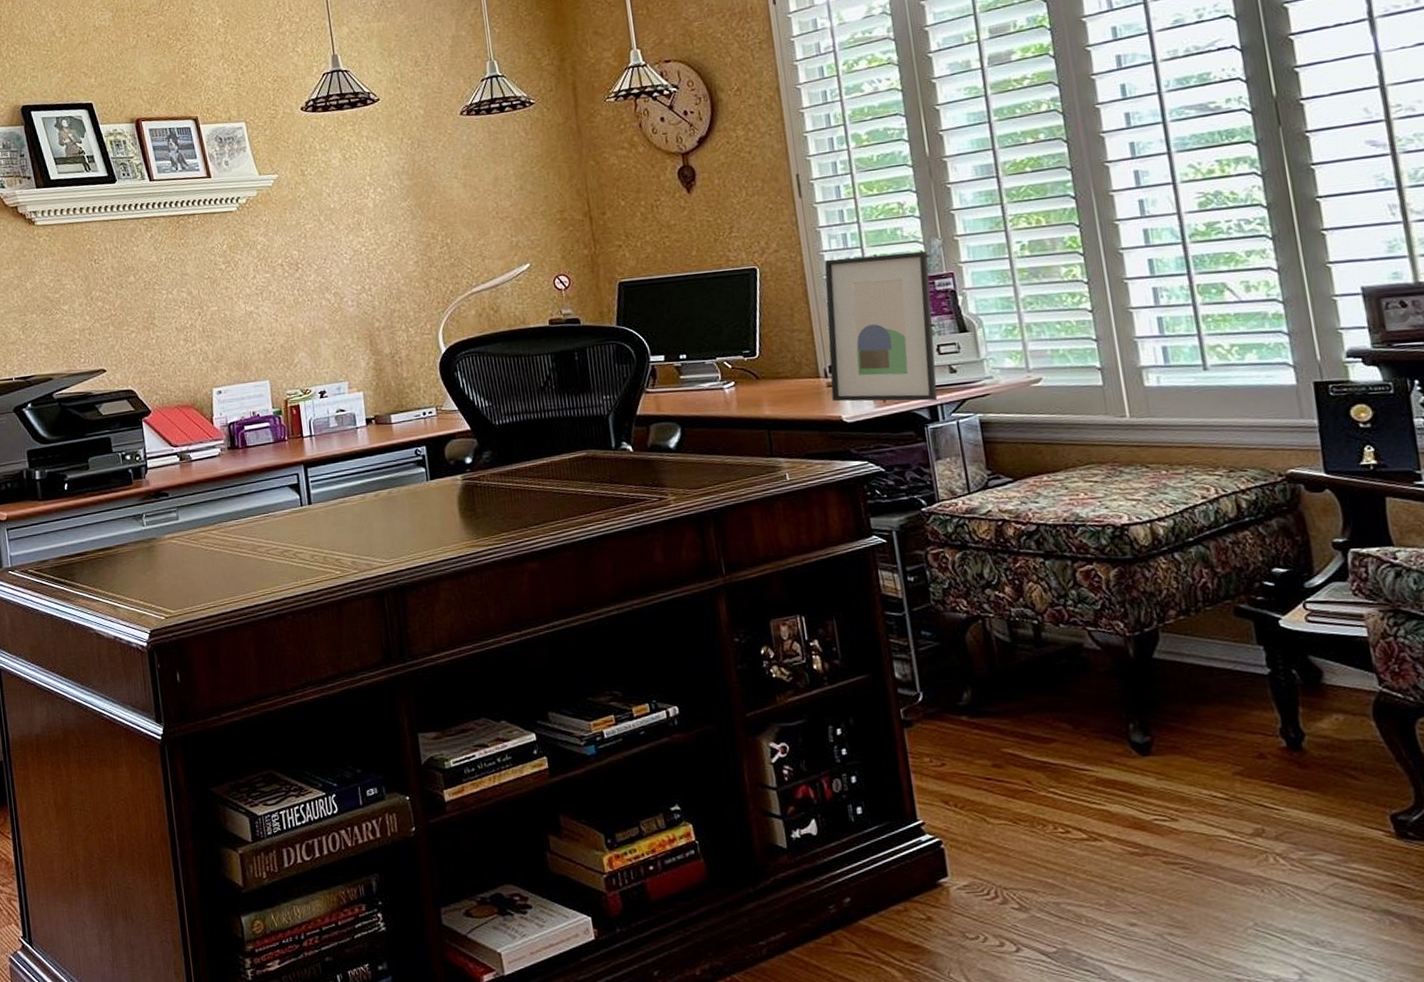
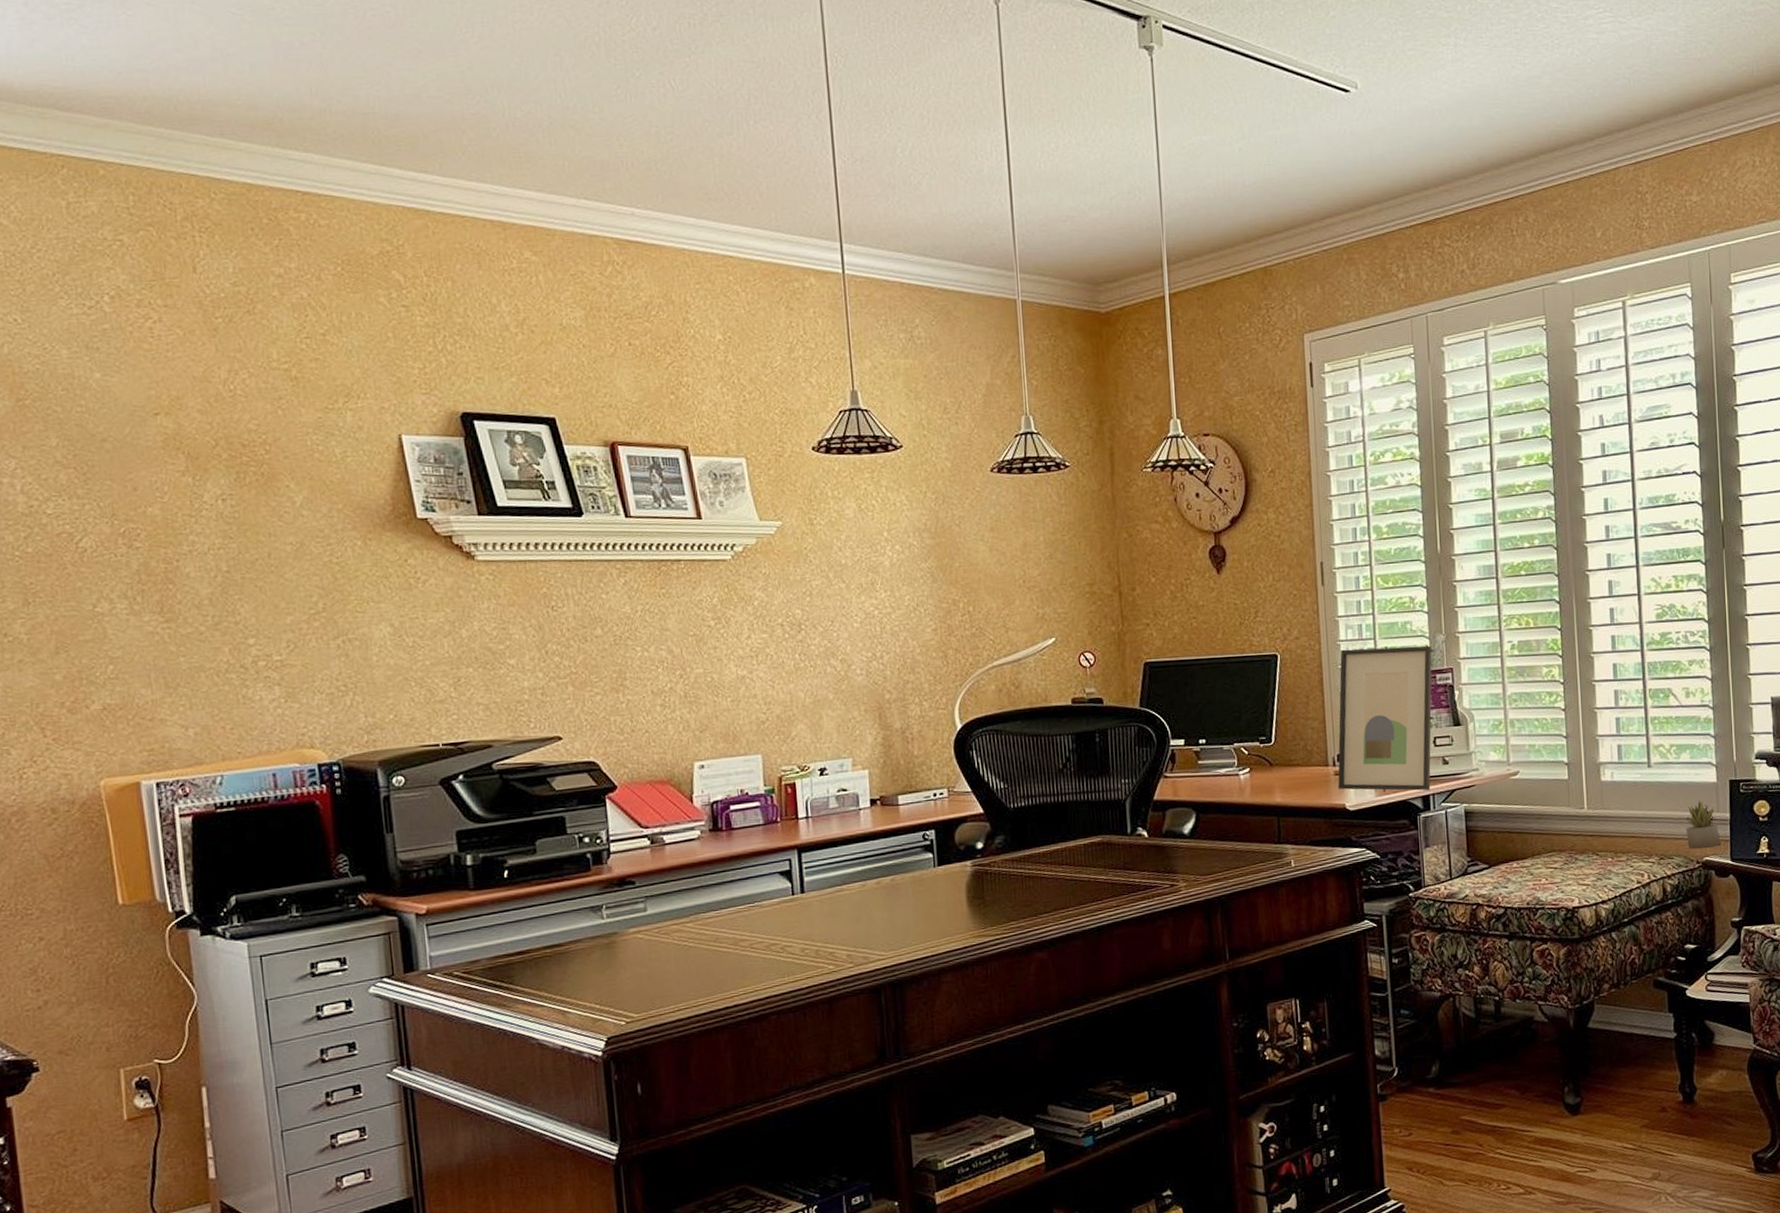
succulent plant: none [1260,405,1308,461] -> present [1686,800,1720,850]

